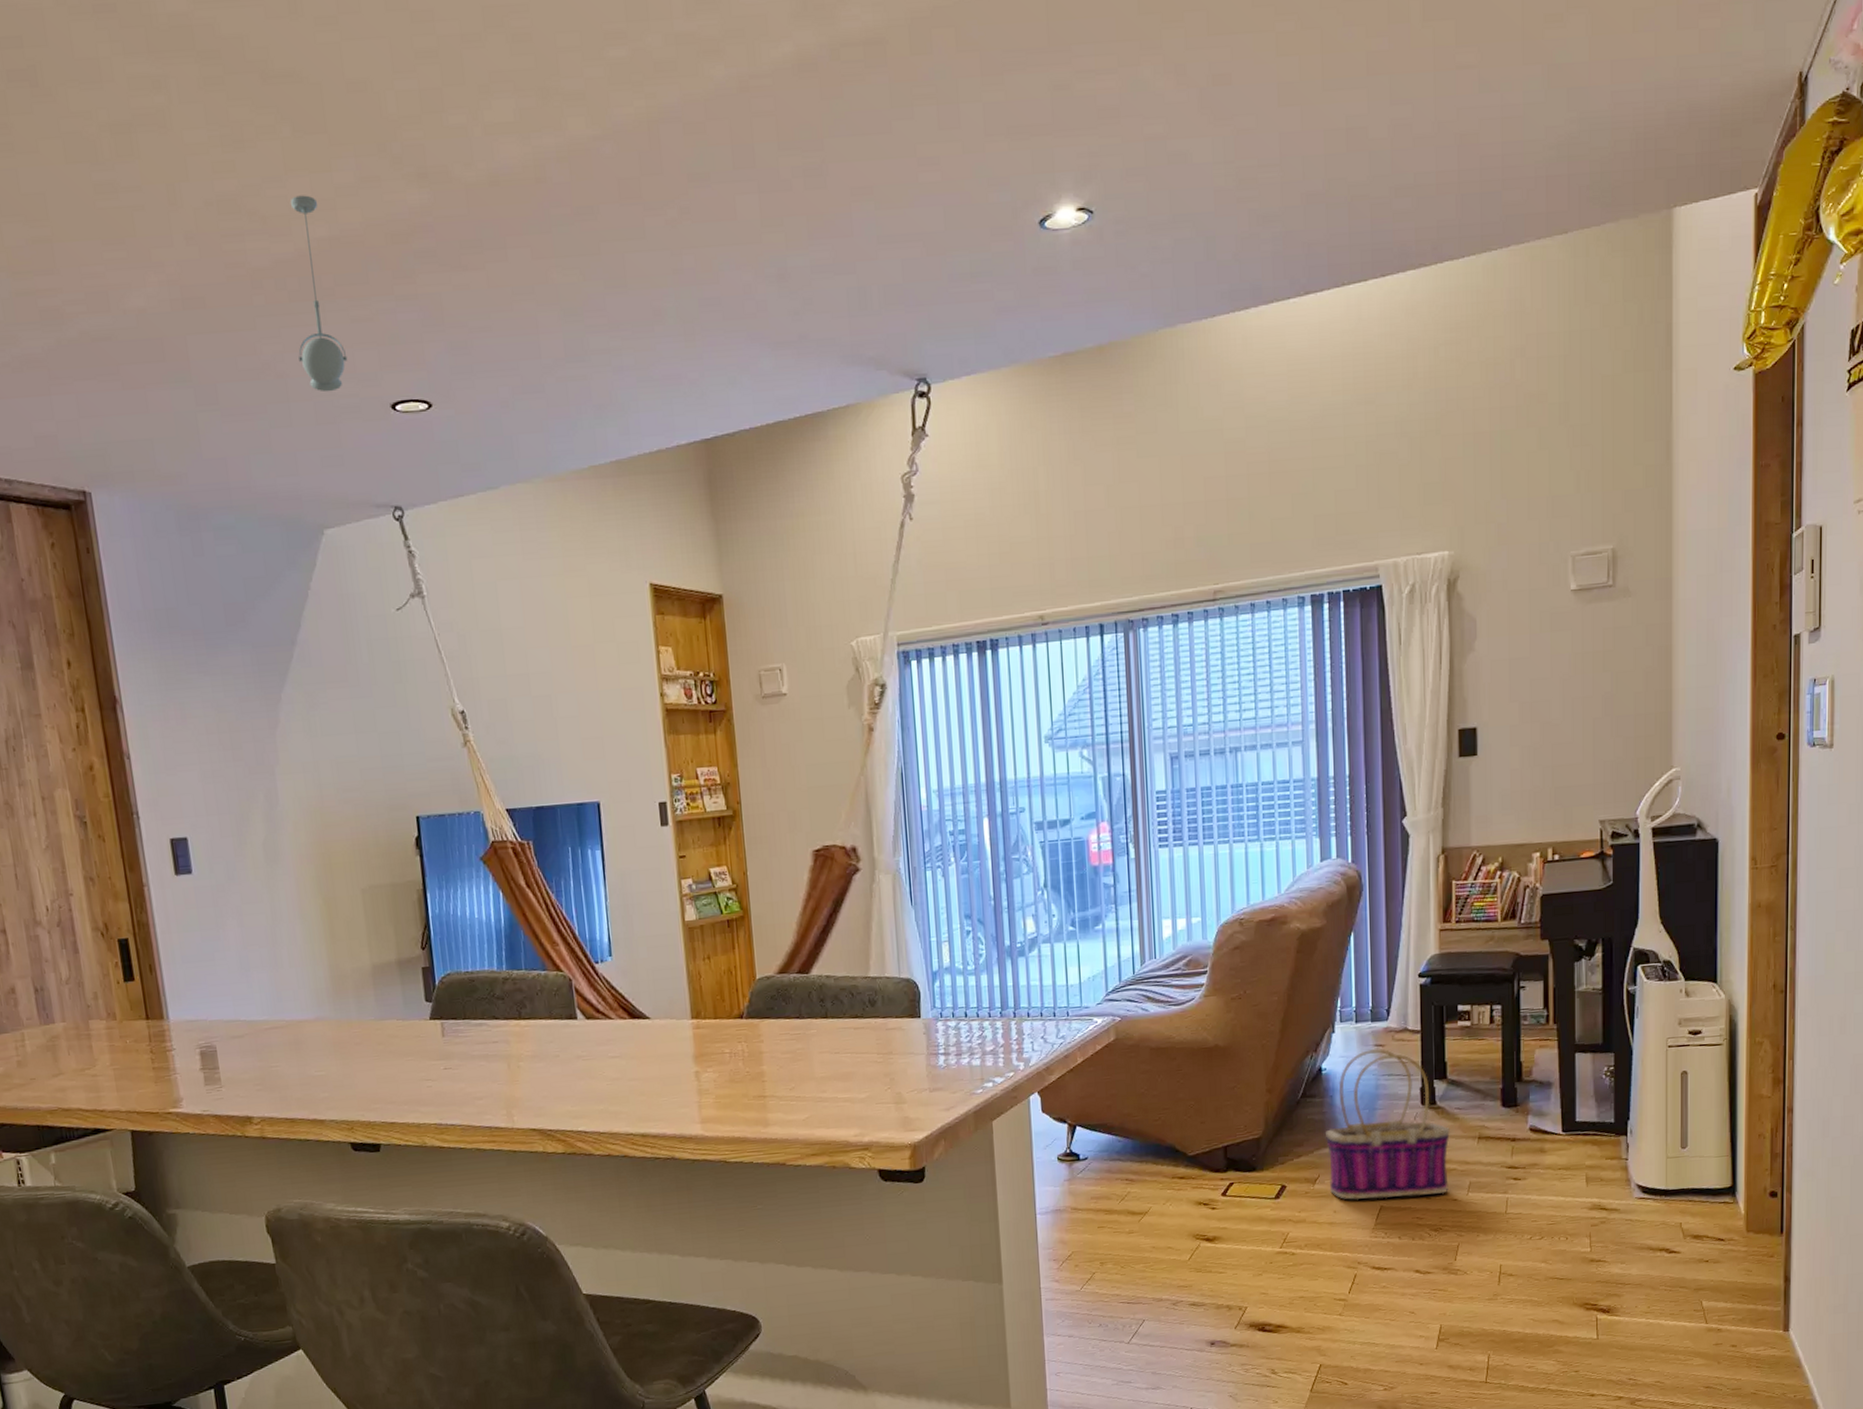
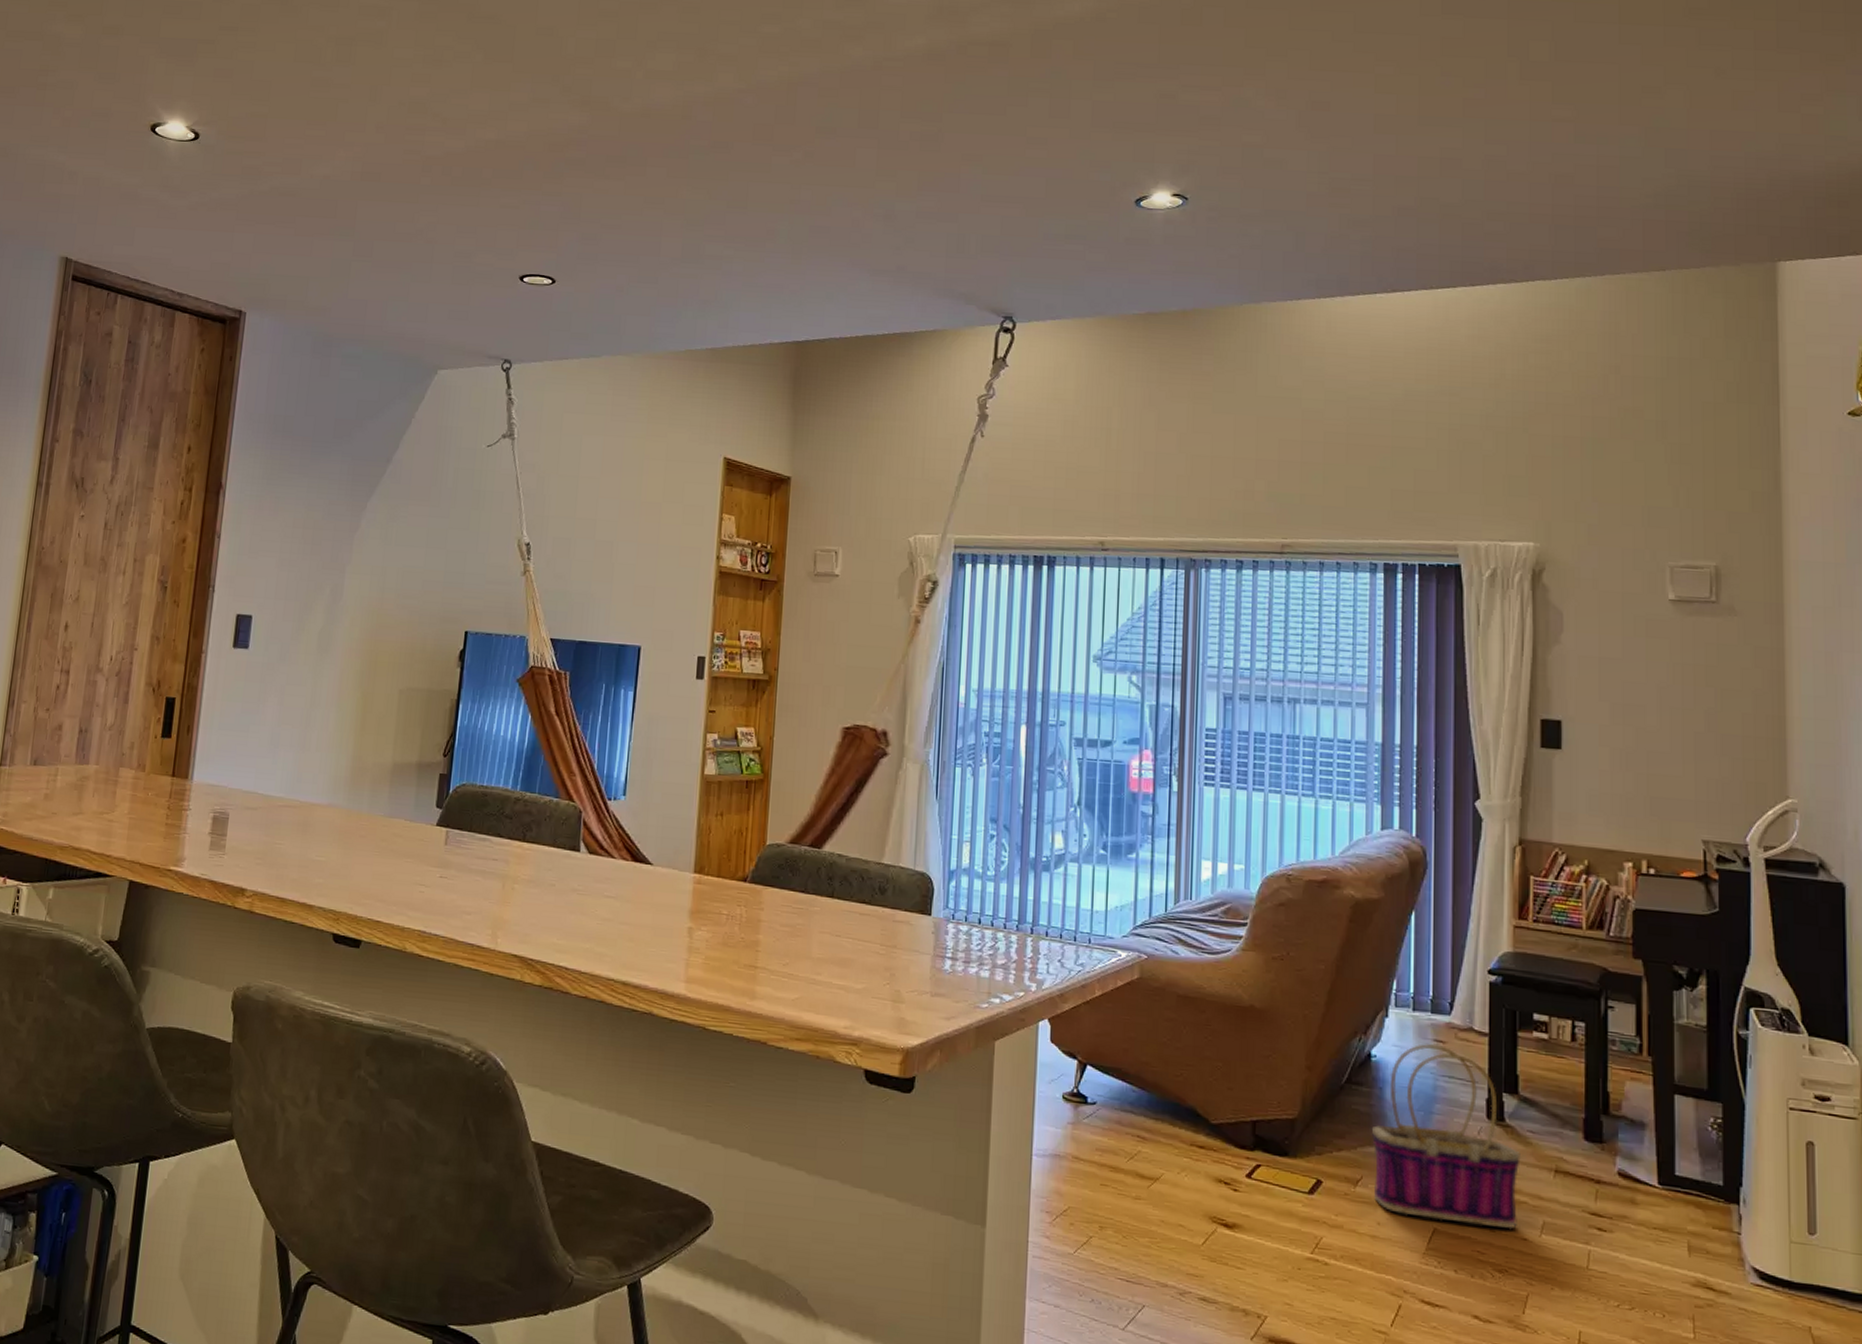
pendant light: present [290,195,348,392] -> none [448,106,493,260]

